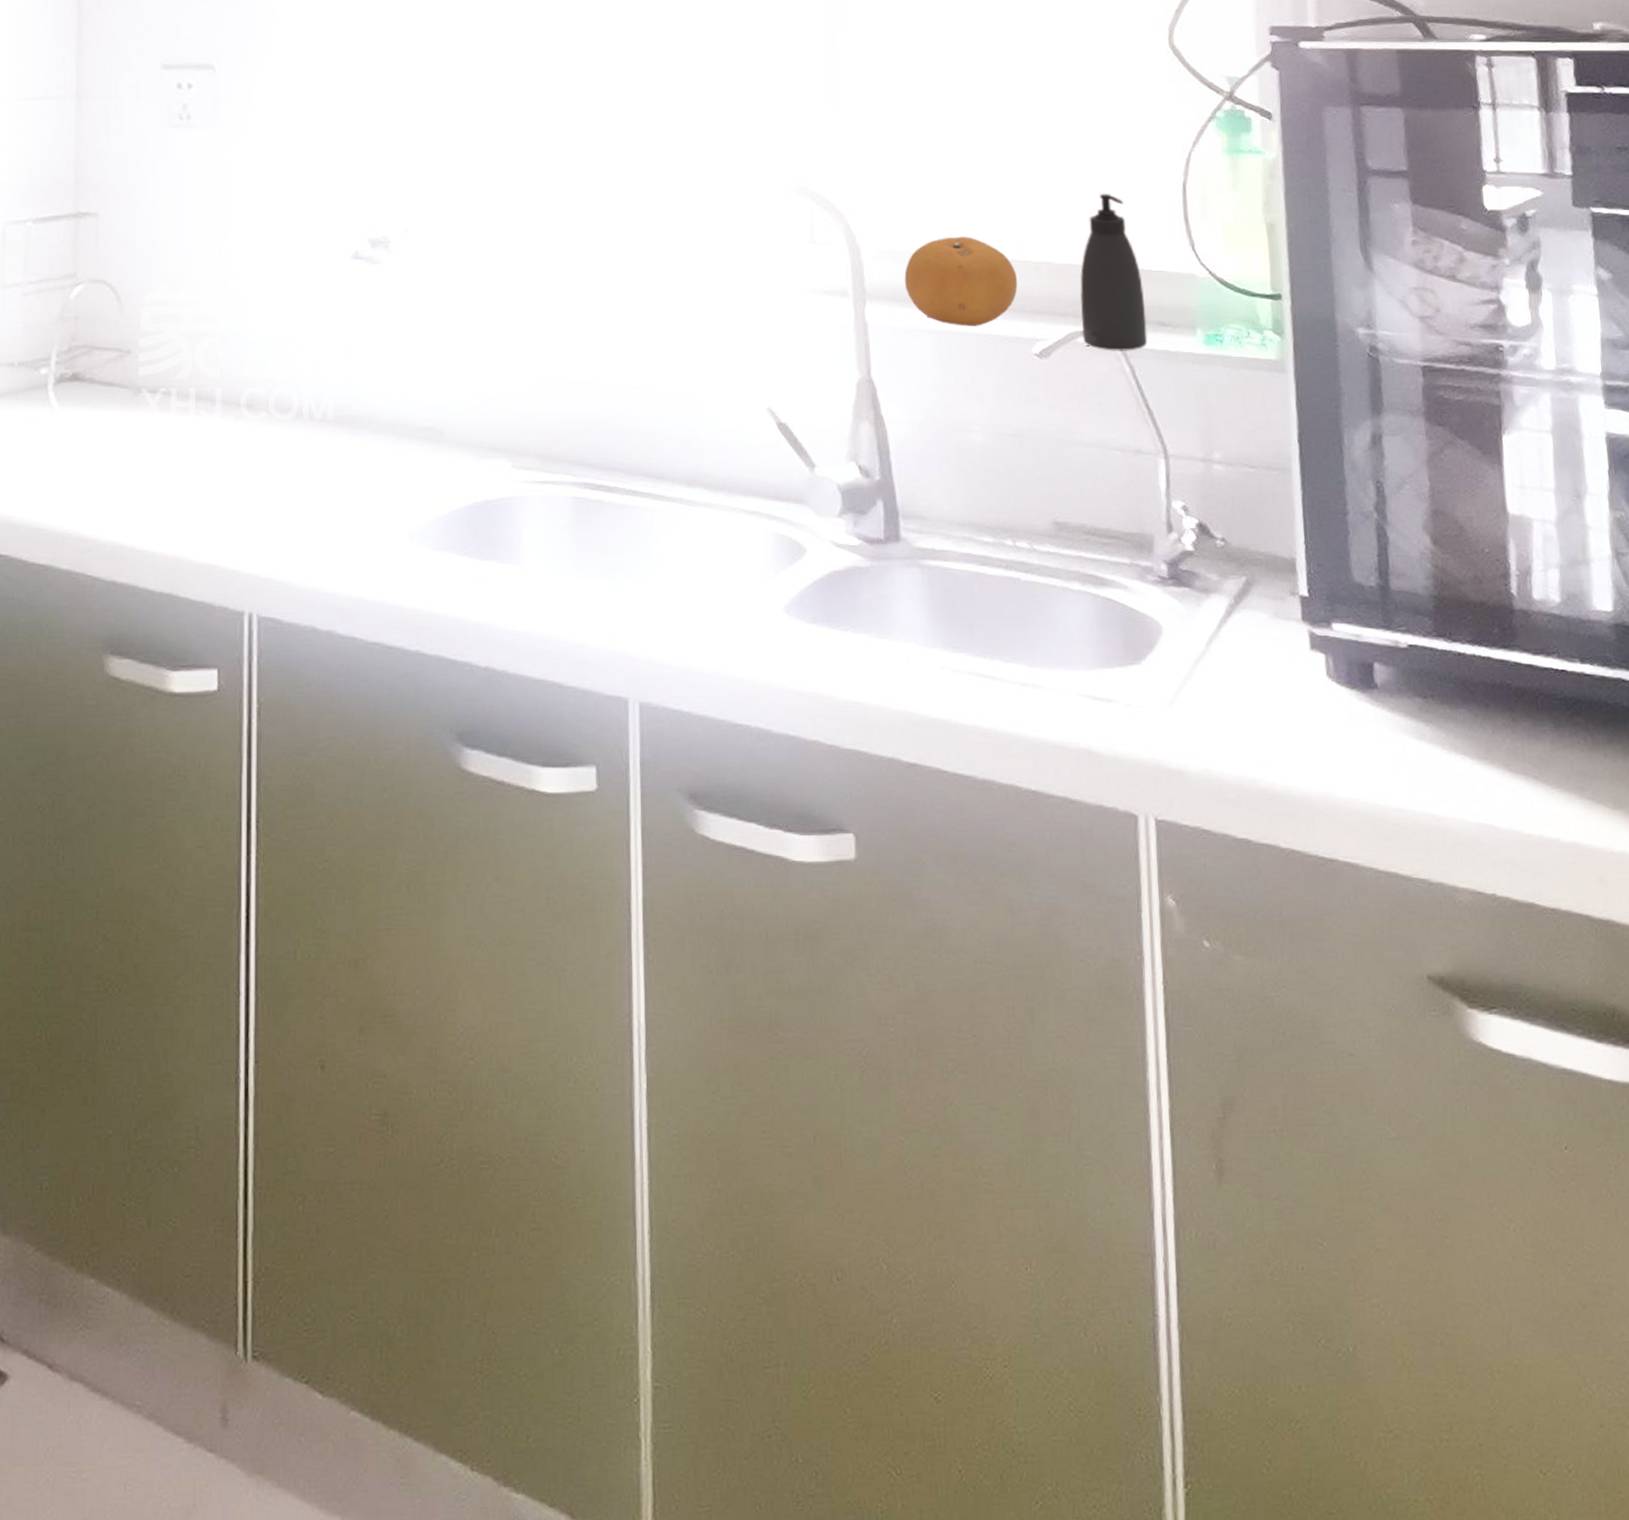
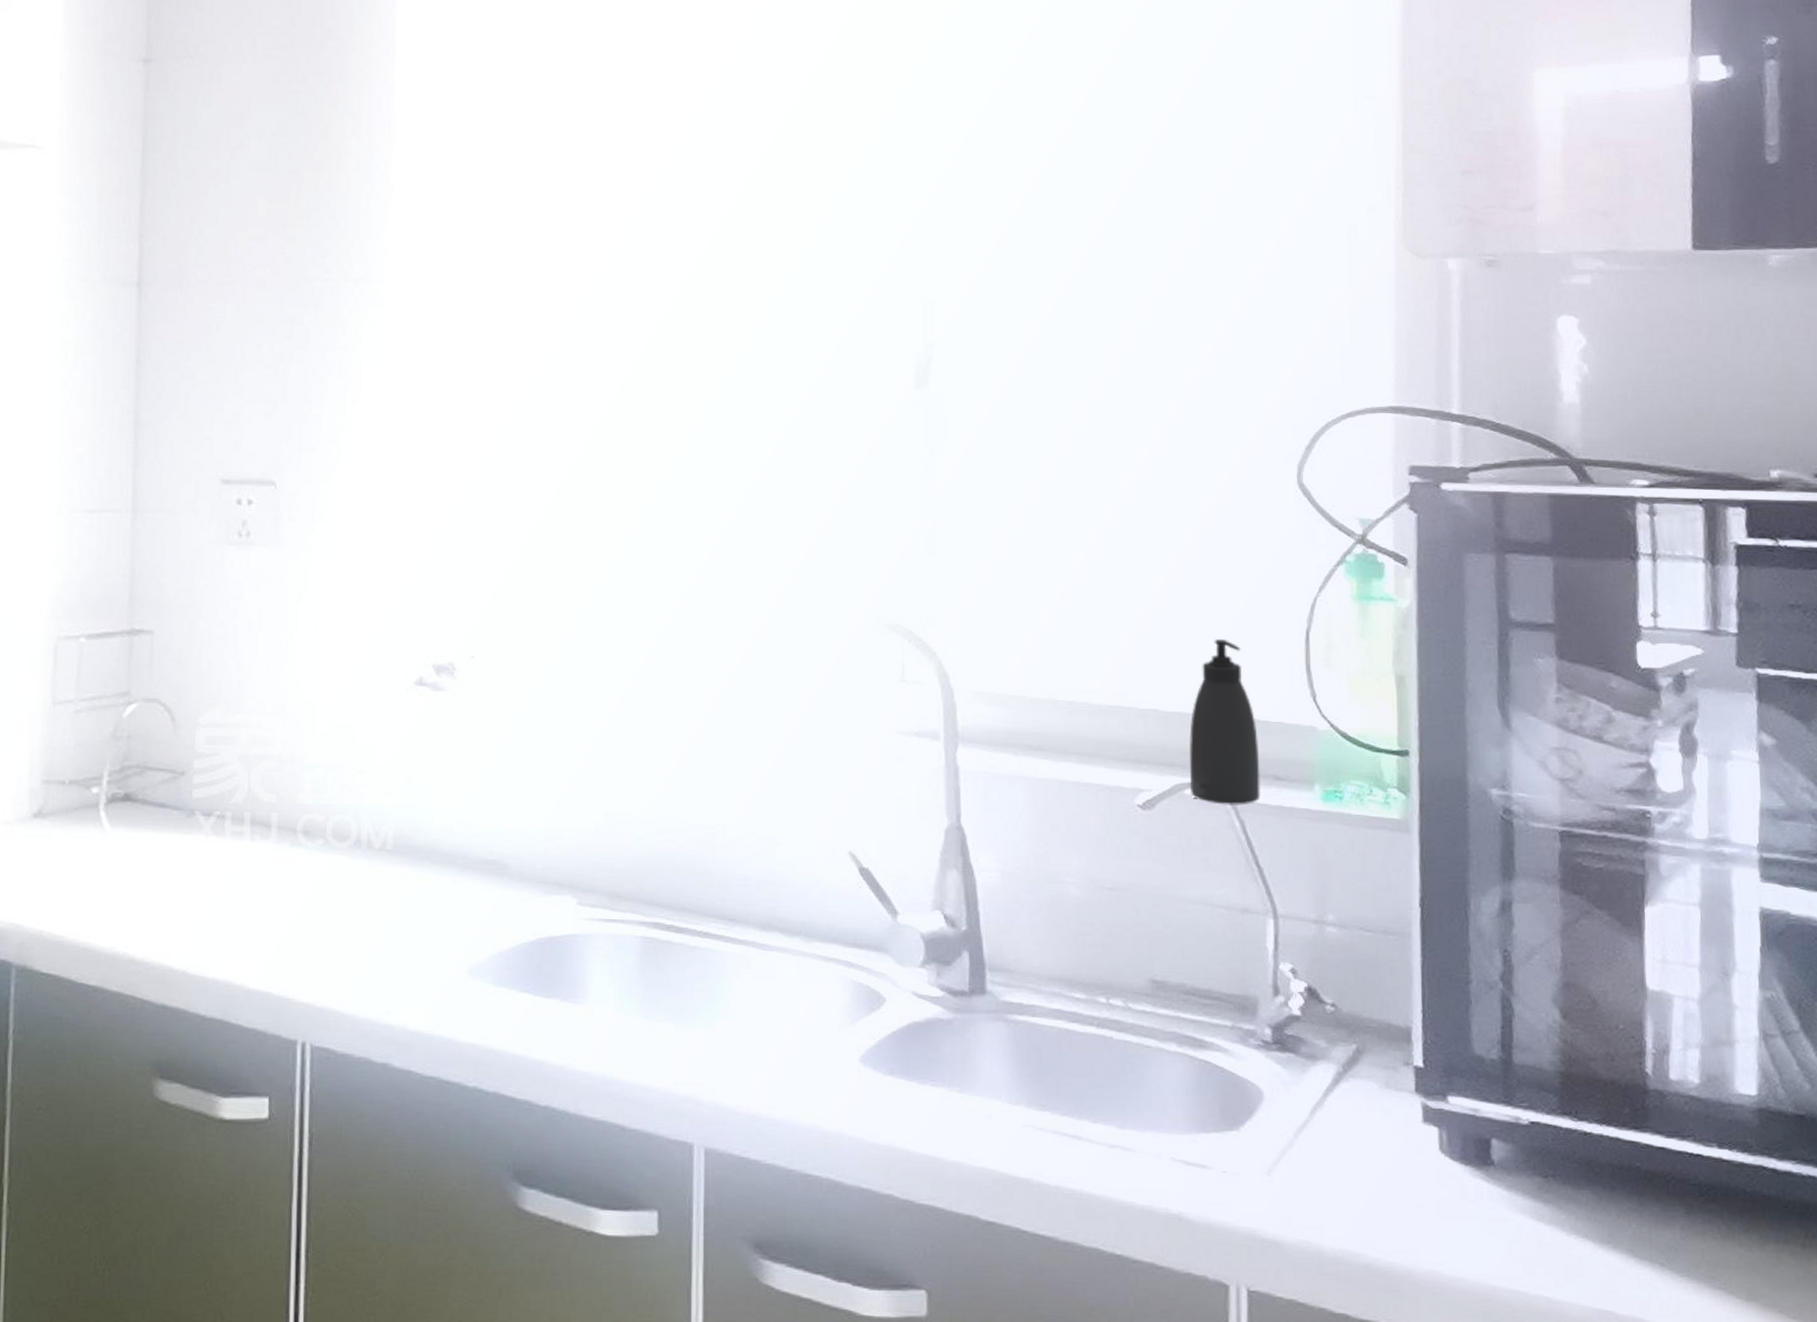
fruit: present [904,237,1018,326] -> none [1000,680,1122,774]

